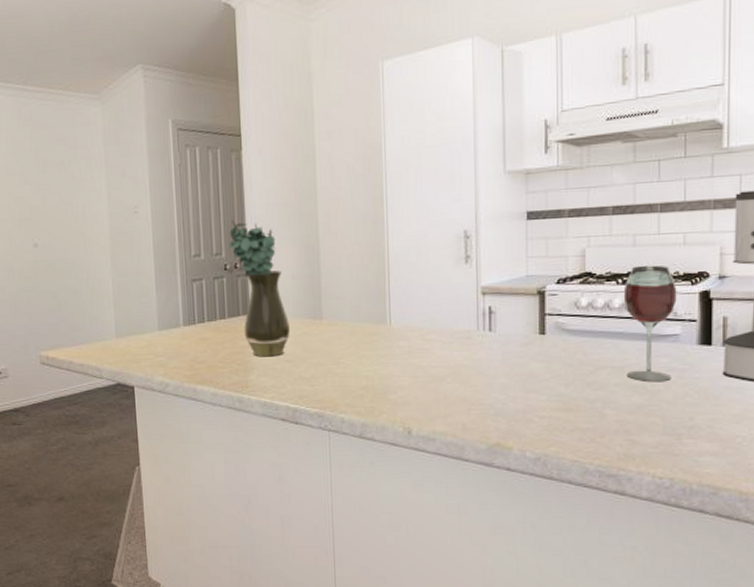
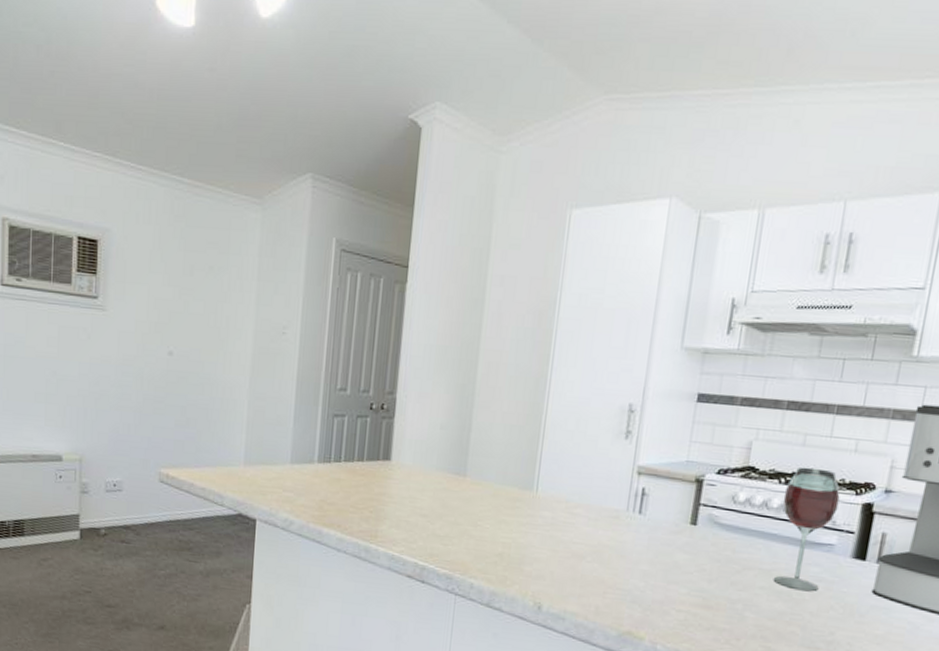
vase: present [227,220,290,357] -> none [377,357,431,509]

